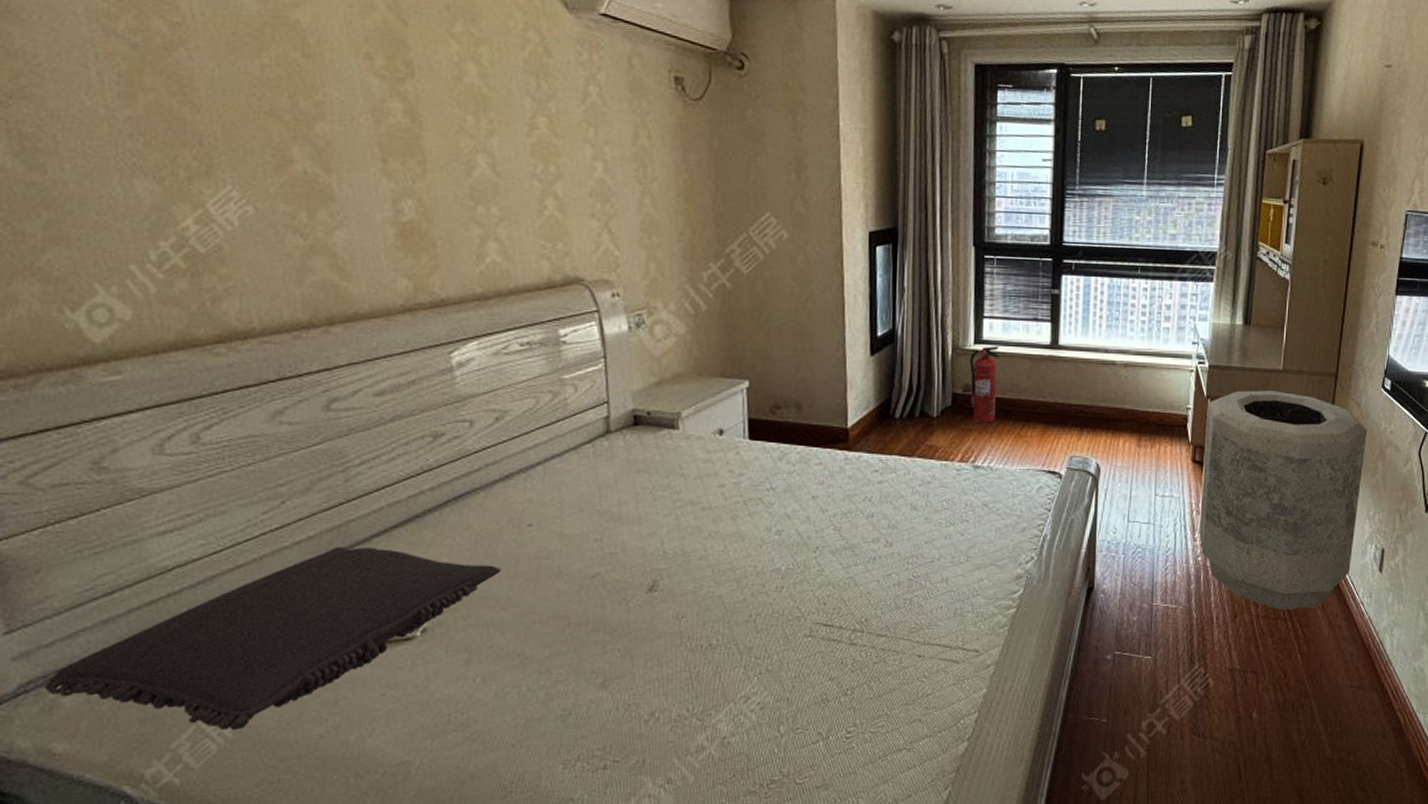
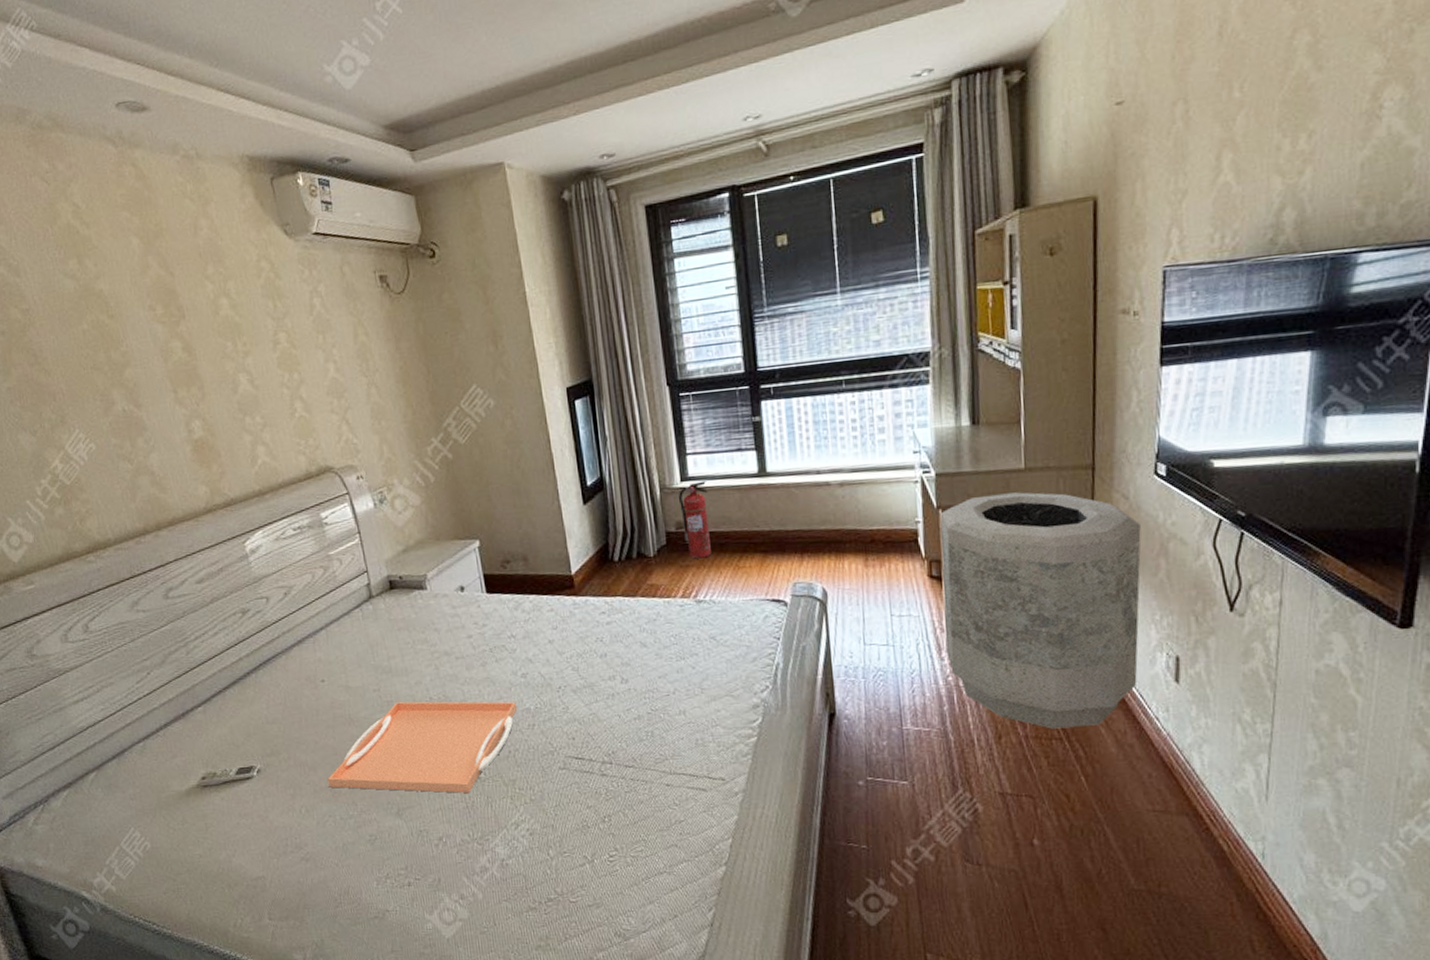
pillow: present [44,546,502,731] -> none [24,705,308,851]
serving tray: none [518,555,767,662] -> present [328,701,518,794]

